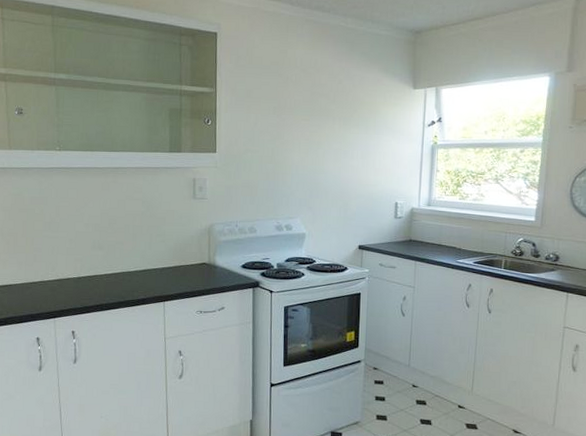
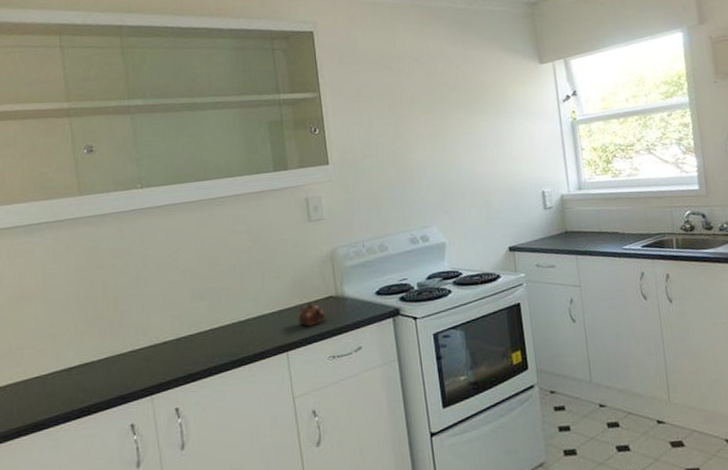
teapot: none [176,265,198,285] -> present [298,302,325,327]

